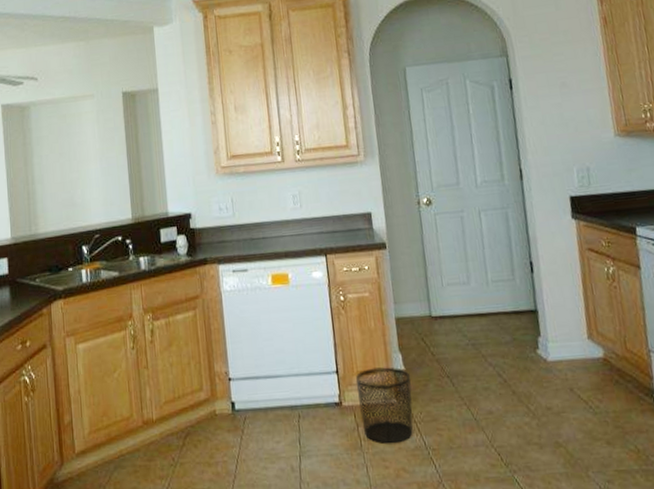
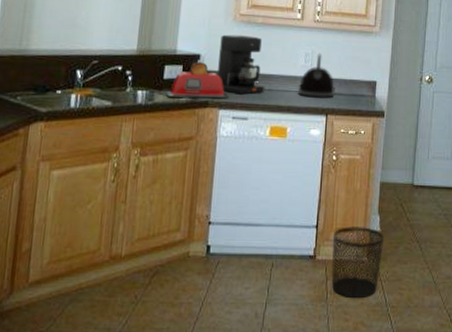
toaster: none [165,220,225,261] -> present [165,62,229,99]
coffee maker: none [207,186,259,247] -> present [217,34,264,95]
kettle: none [292,192,330,242] -> present [298,53,335,100]

